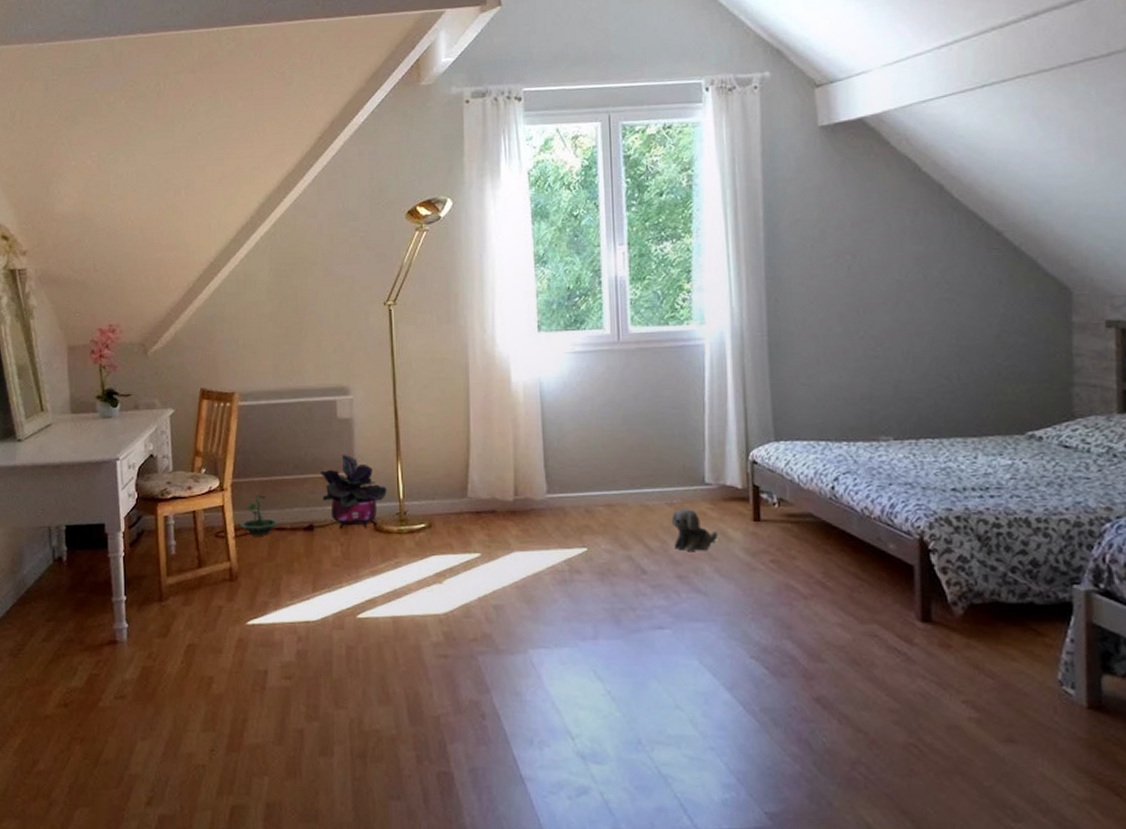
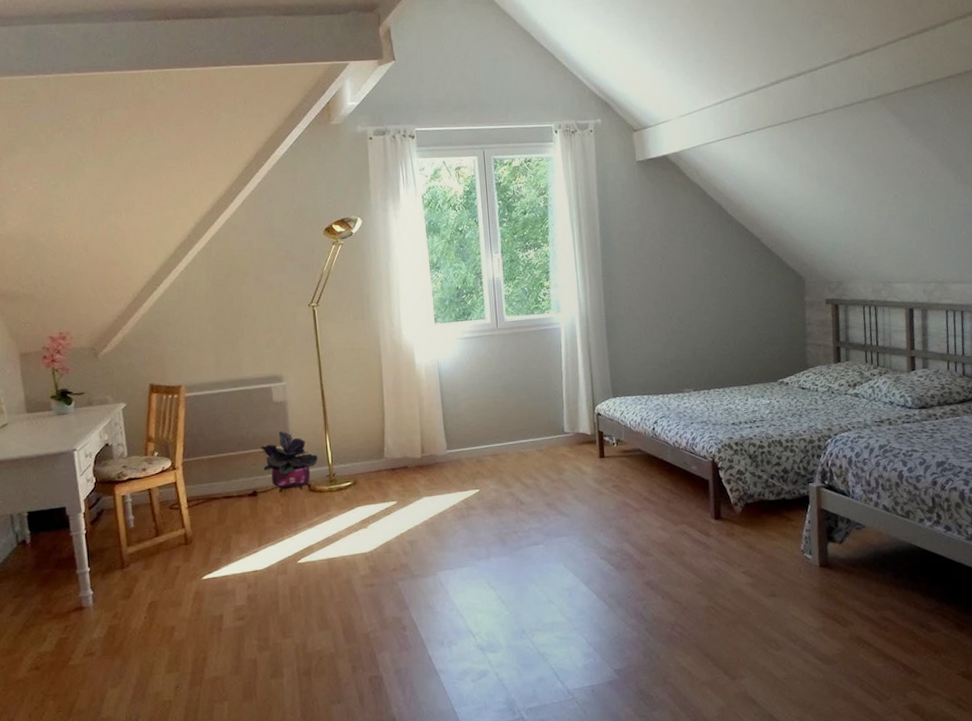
terrarium: present [239,495,279,536] -> none [191,470,227,505]
plush toy: present [671,509,718,551] -> none [541,453,575,484]

